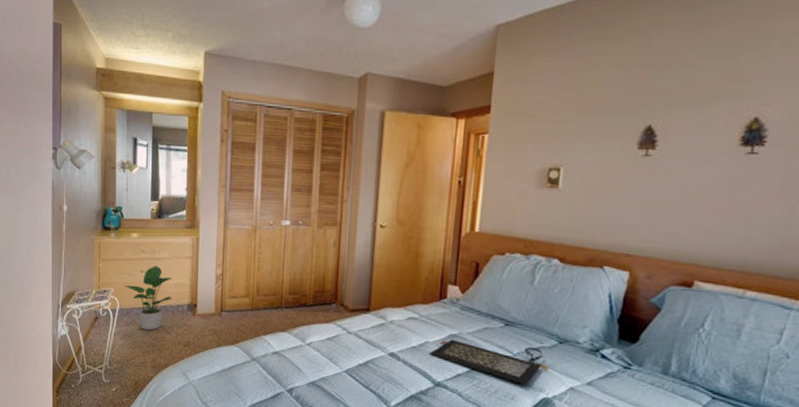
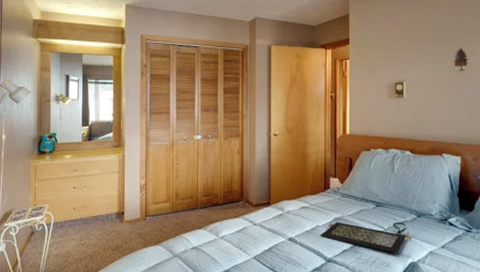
potted plant: present [124,266,172,331] -> none [59,182,102,239]

